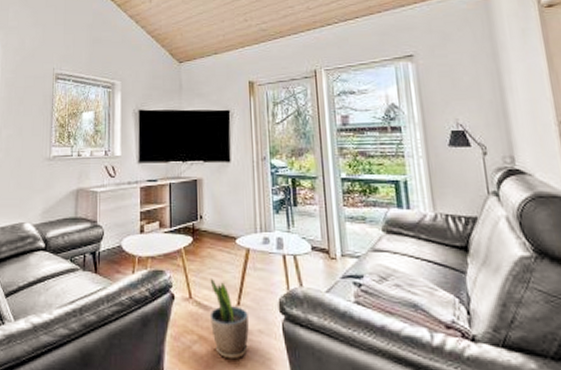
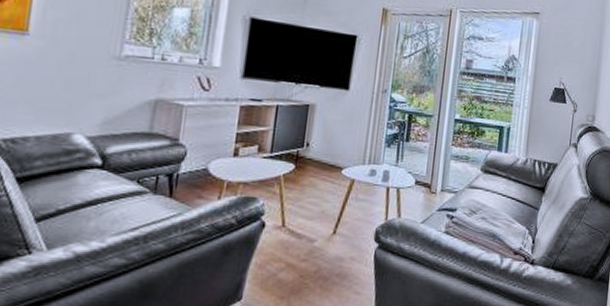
potted plant: present [209,277,249,360] -> none [301,206,343,285]

